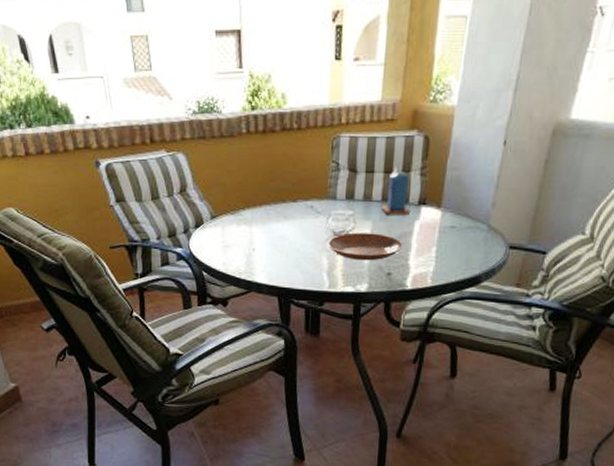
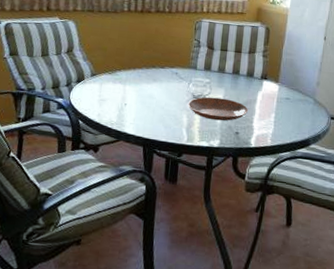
candle: present [381,168,411,215] -> none [232,49,256,86]

